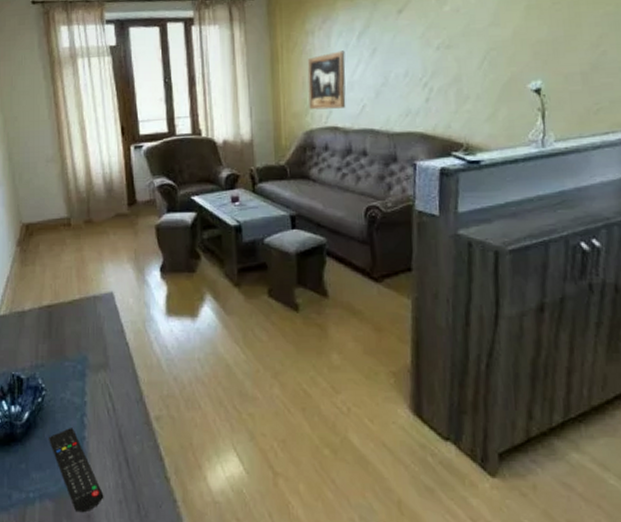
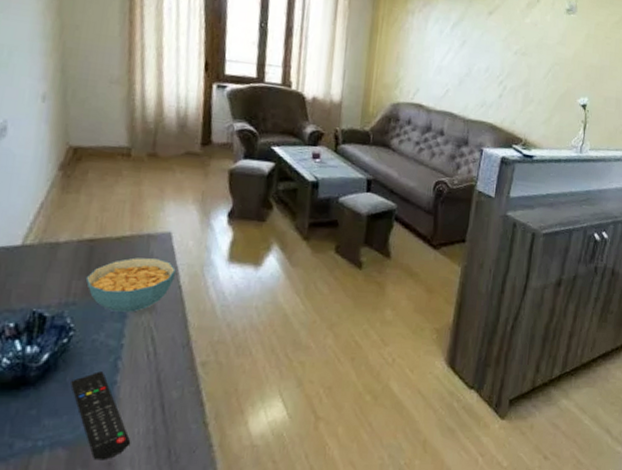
cereal bowl: none [49,319,121,371] -> present [85,257,176,312]
wall art: present [307,50,346,110] -> none [399,35,439,89]

